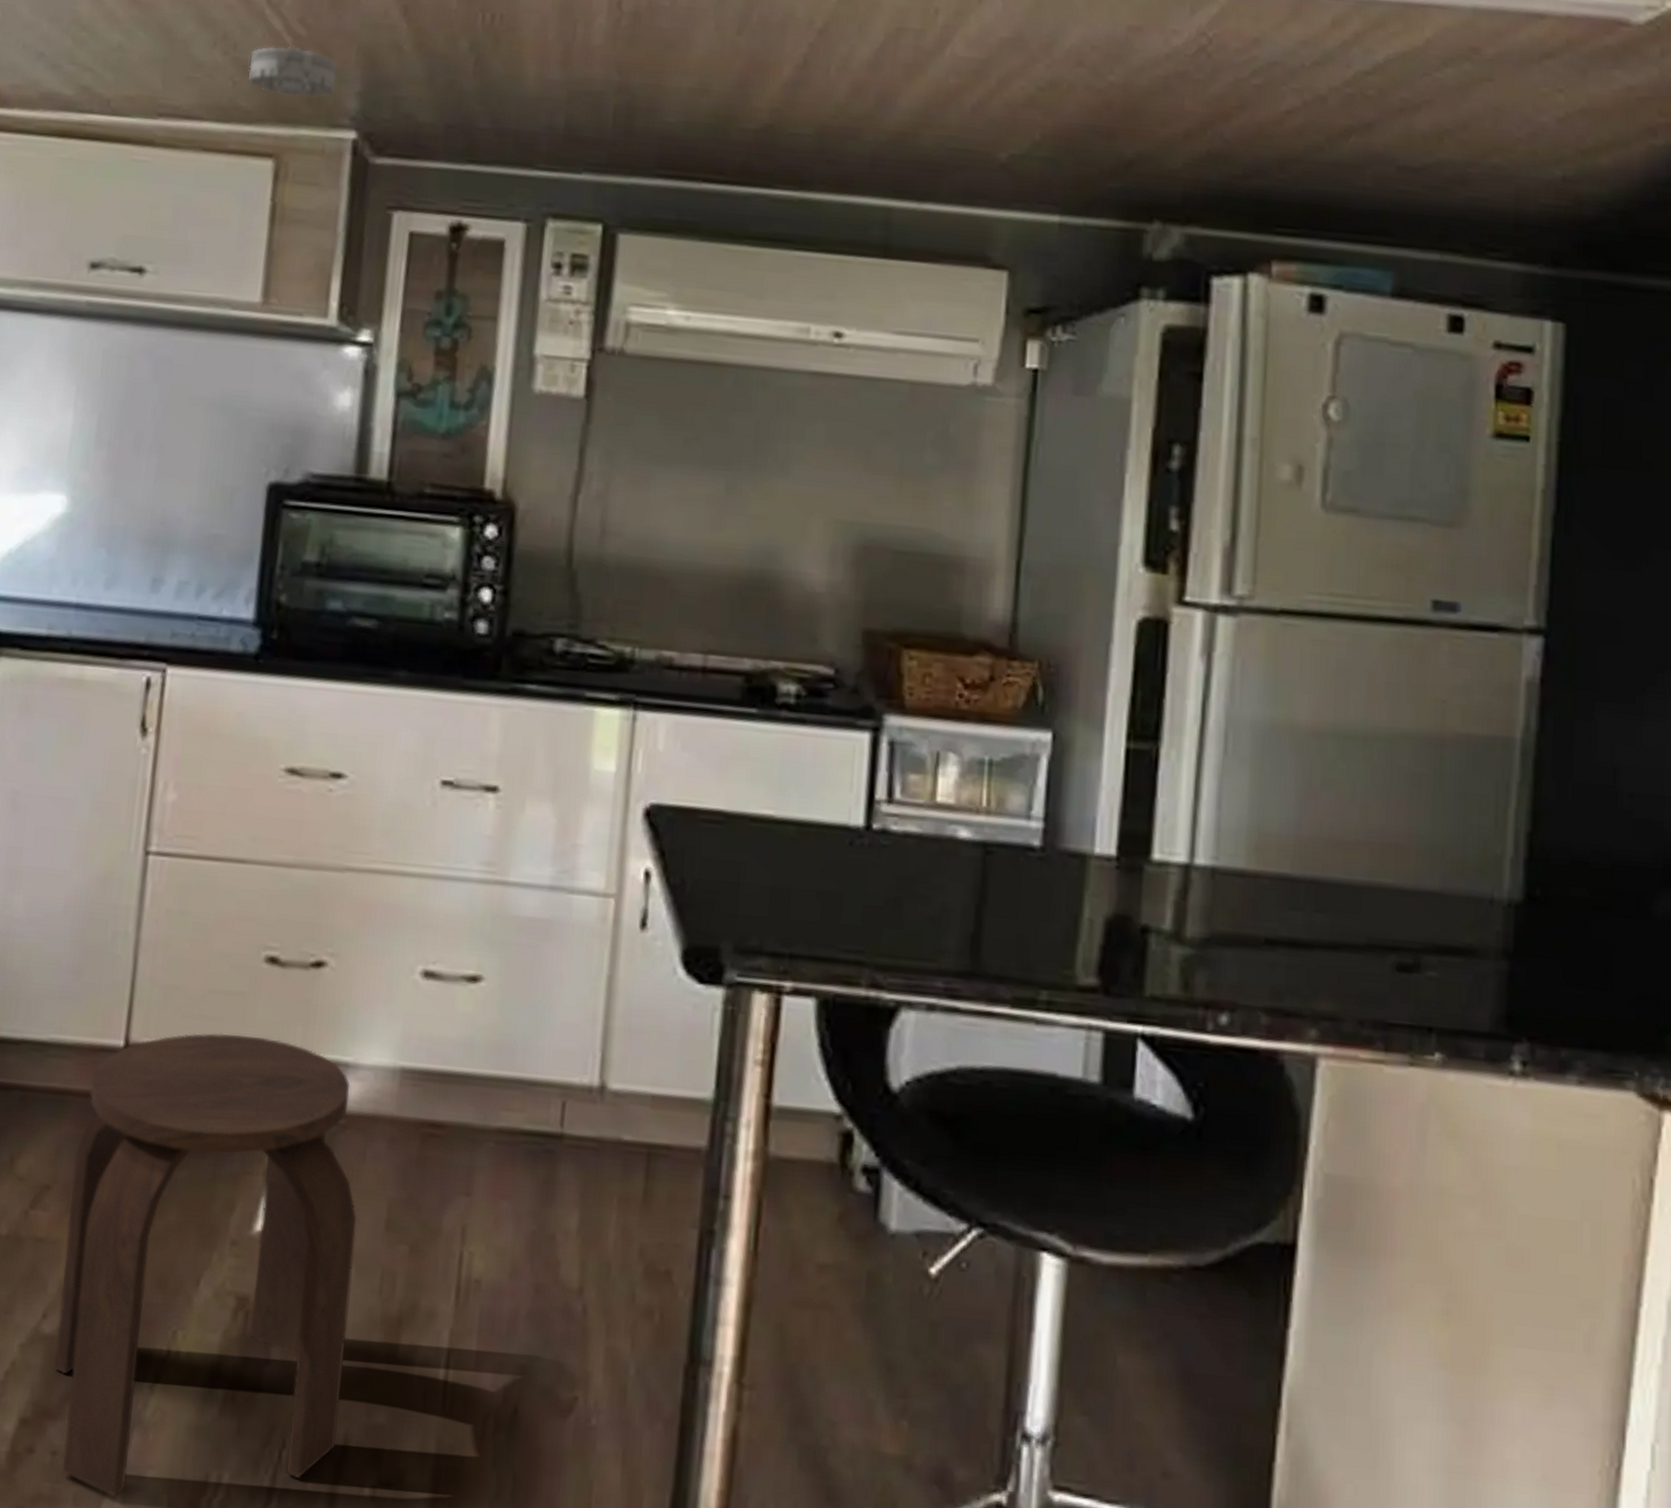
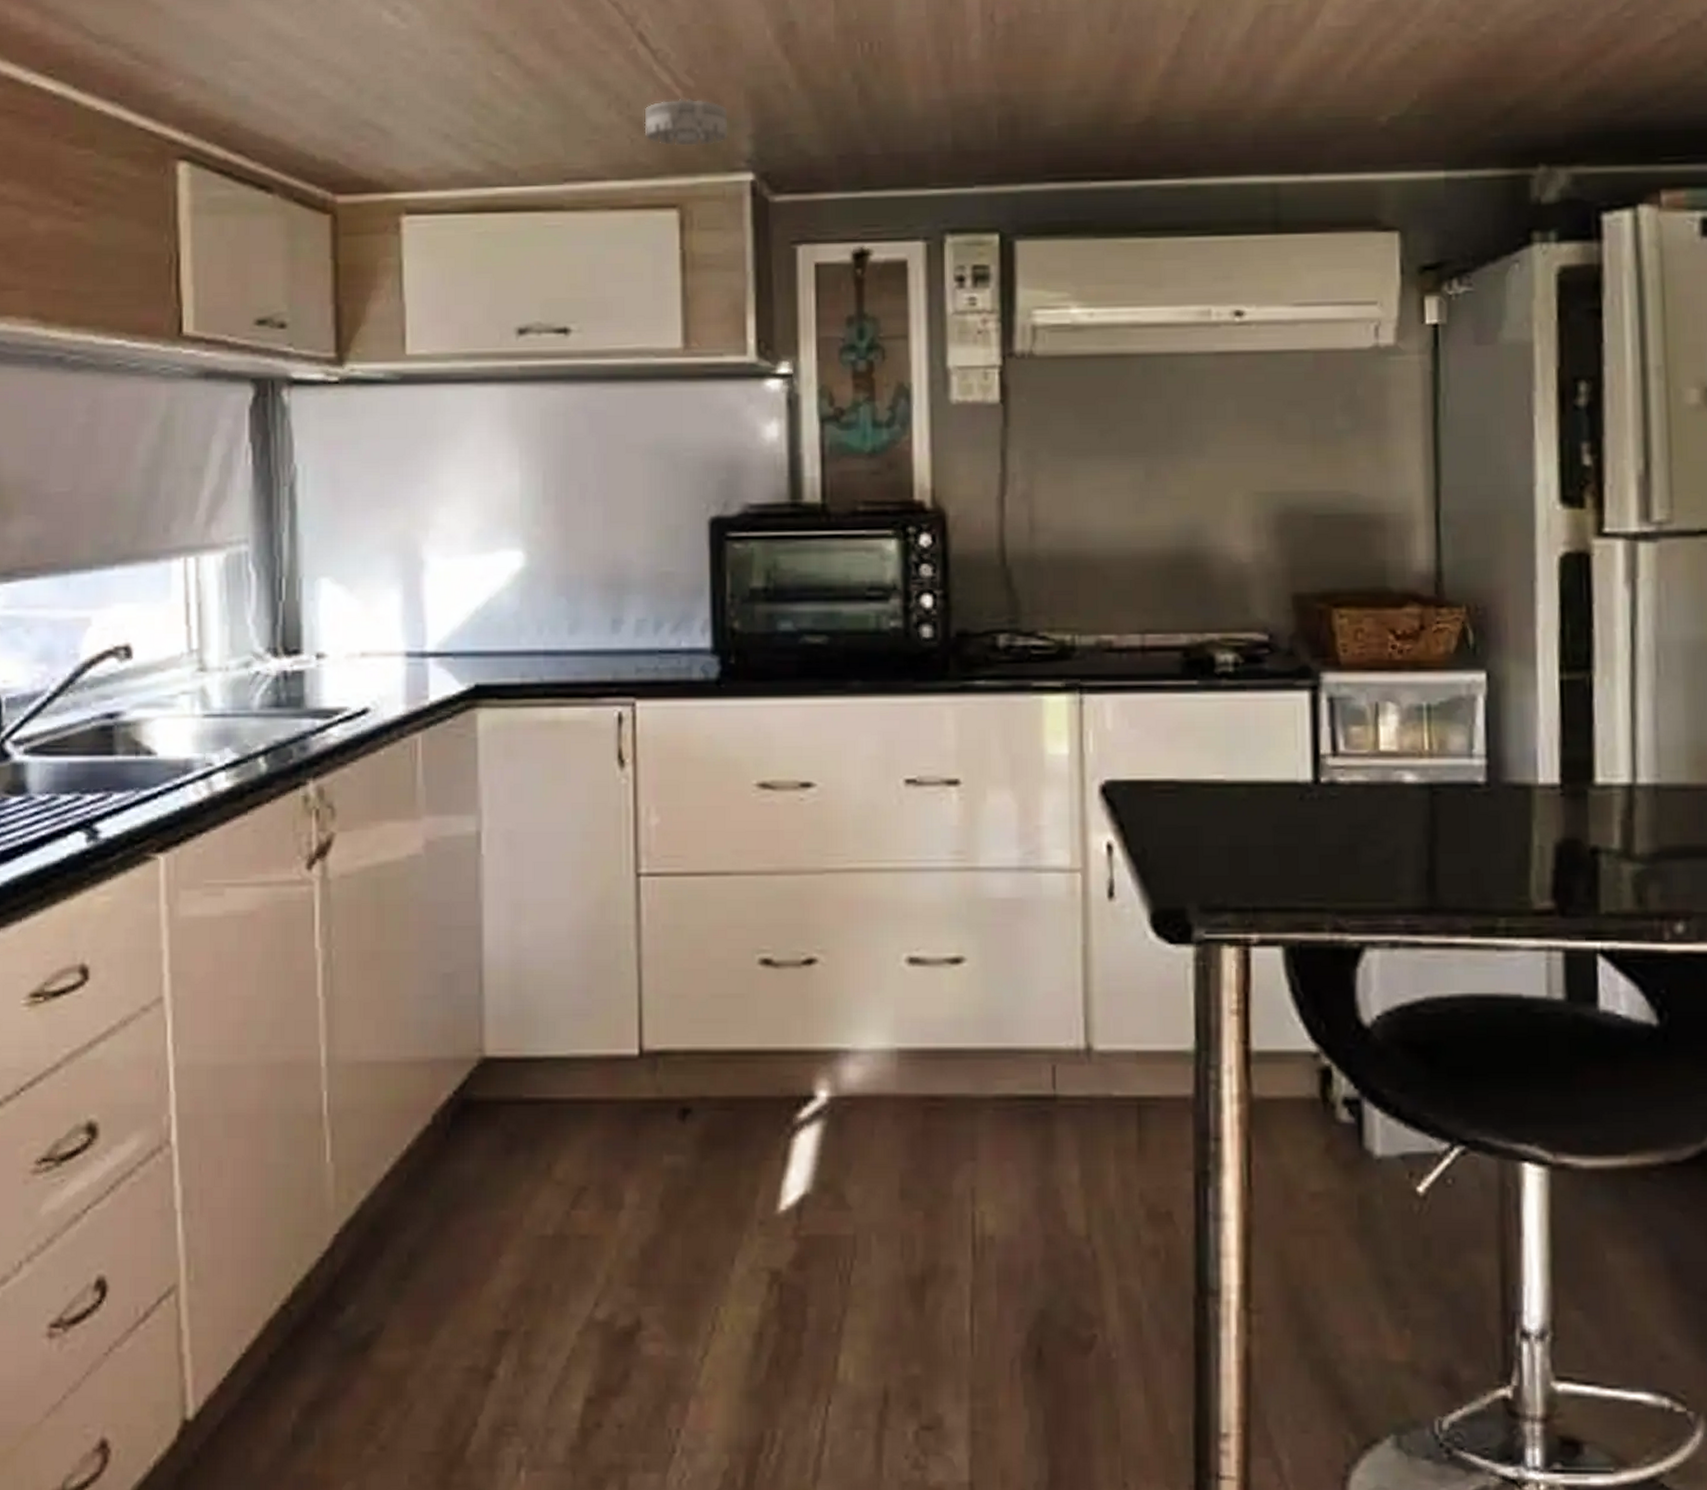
stool: present [53,1033,357,1498] -> none [606,1033,876,1461]

